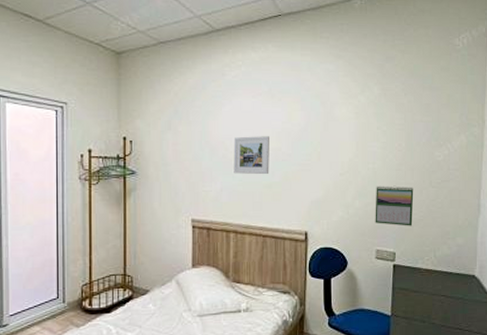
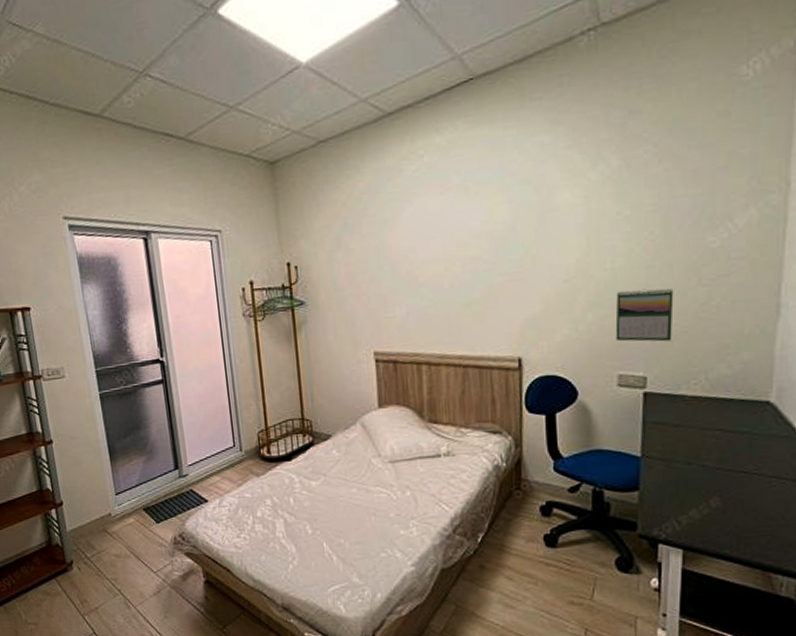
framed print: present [233,136,269,174] -> none [419,242,468,294]

